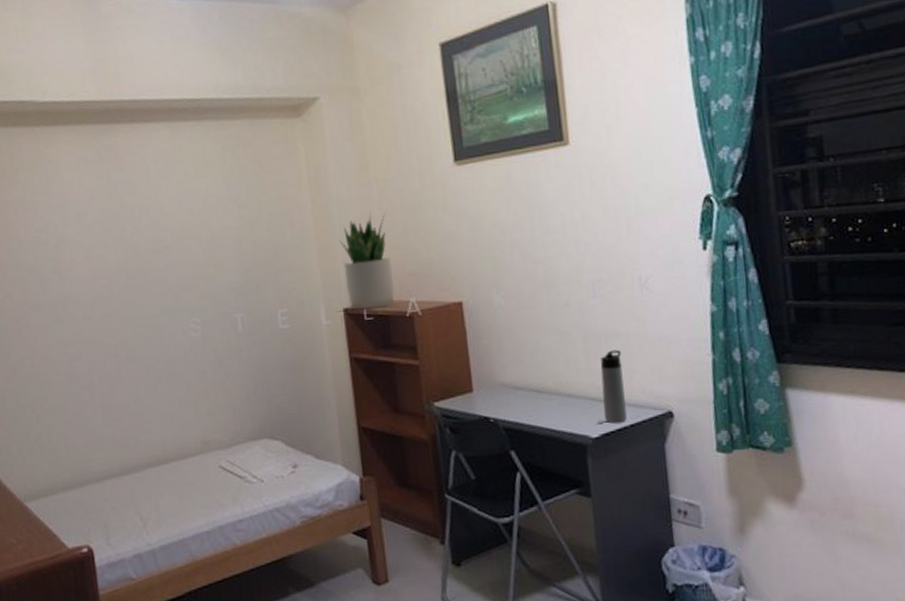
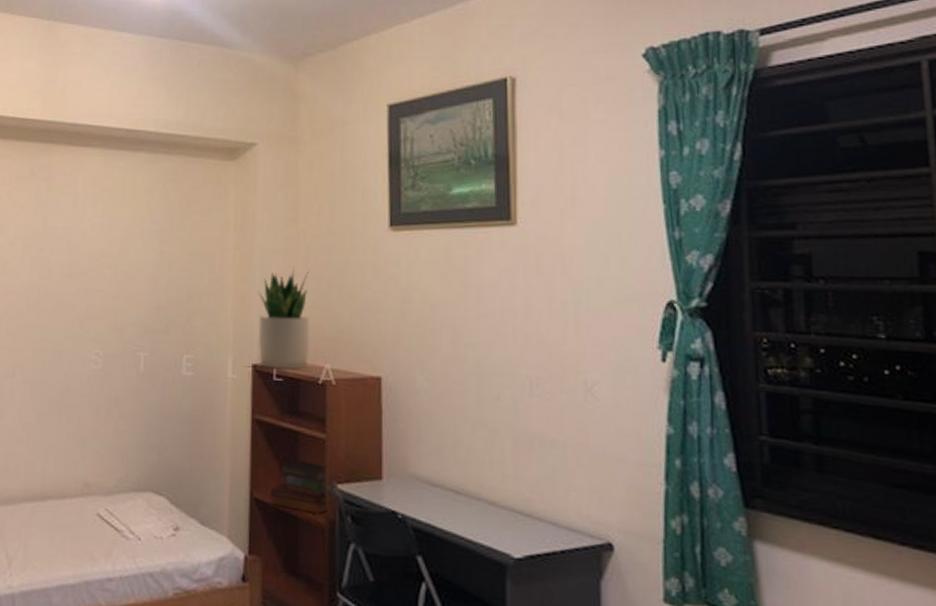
books: none [375,387,439,432] -> present [270,461,340,514]
thermos bottle: present [600,349,627,425] -> none [531,459,557,548]

